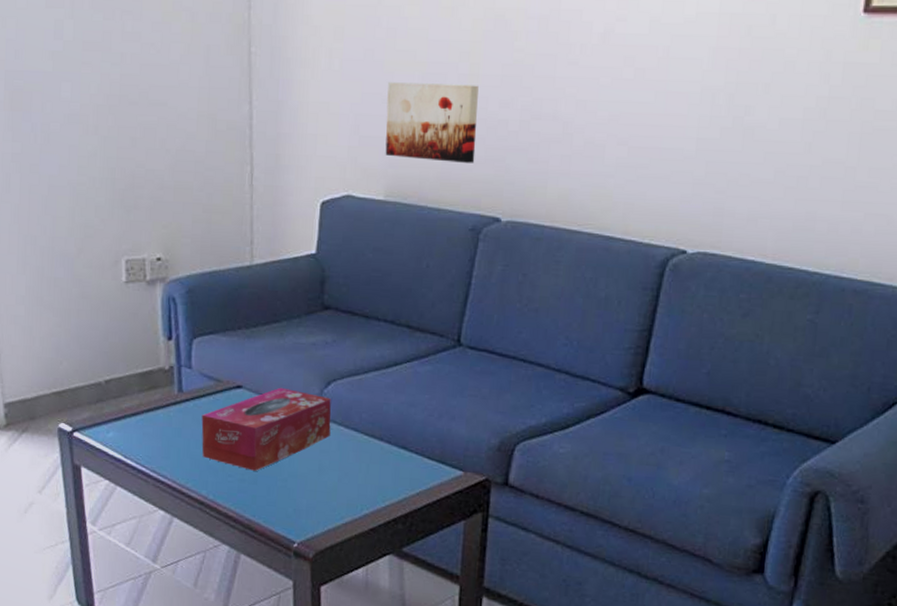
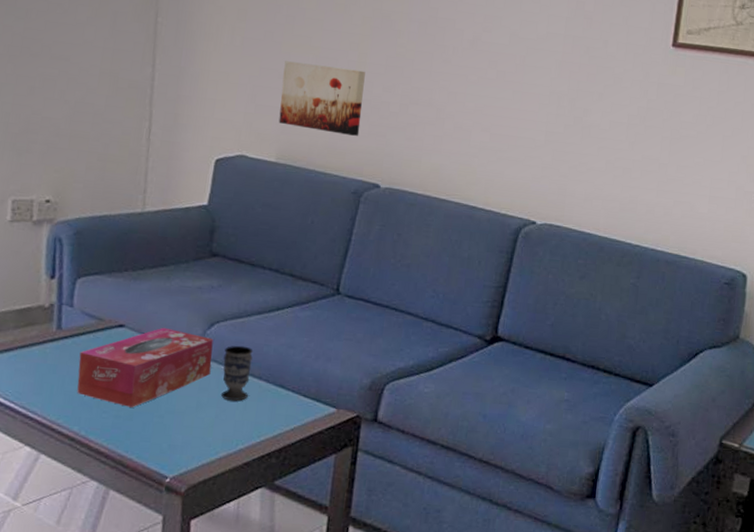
cup: none [342,404,373,464] -> present [220,345,253,401]

